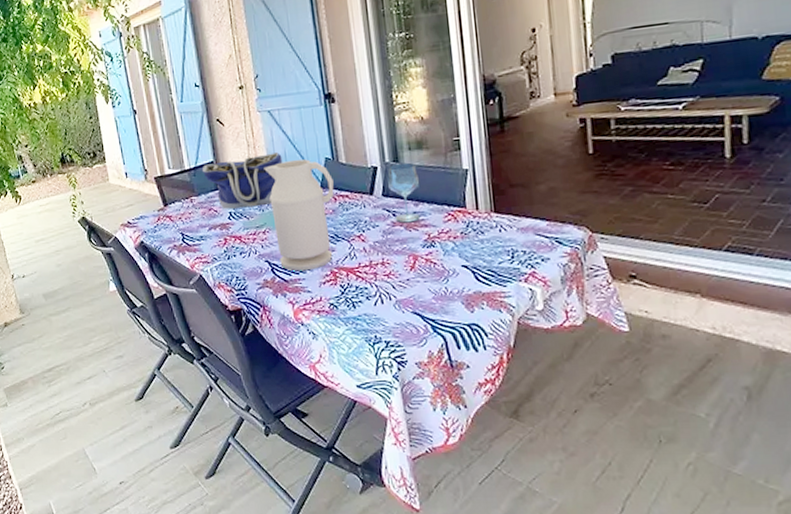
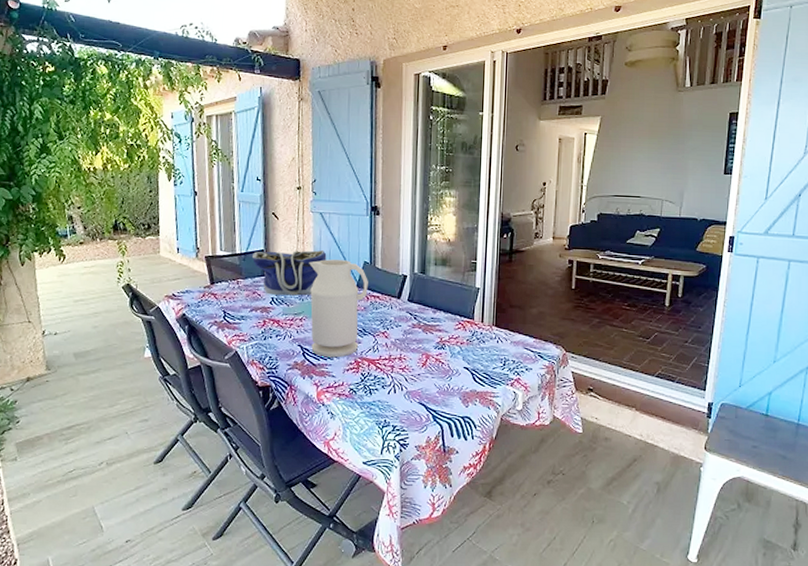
wine glass: present [387,162,421,223] -> none [413,275,440,327]

